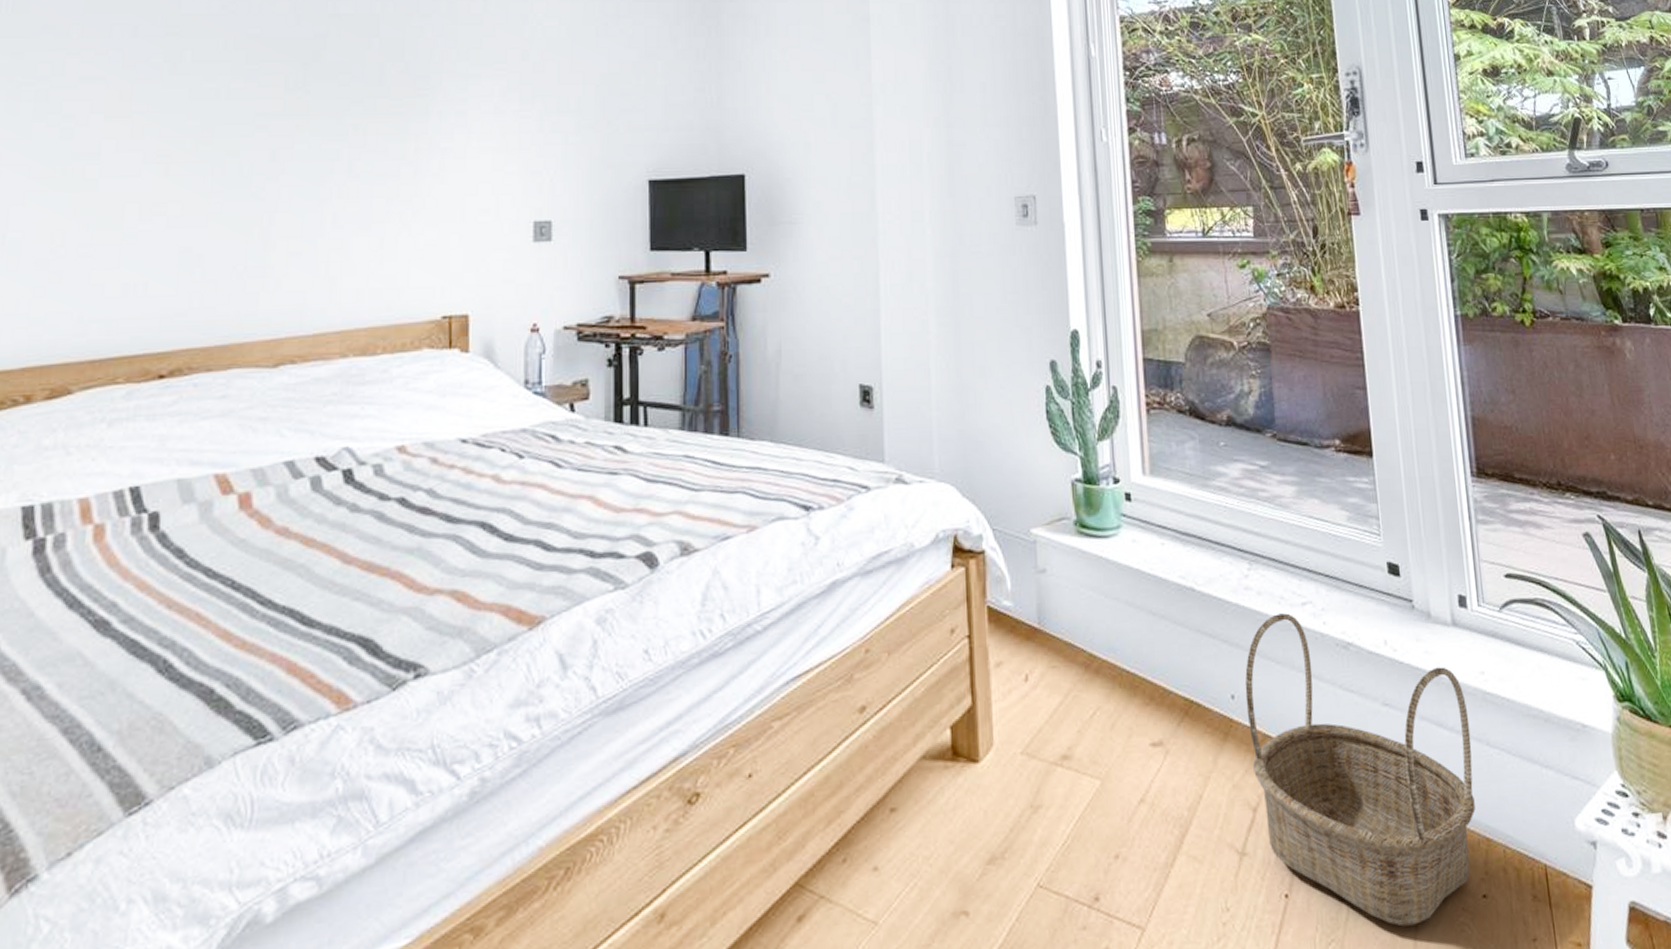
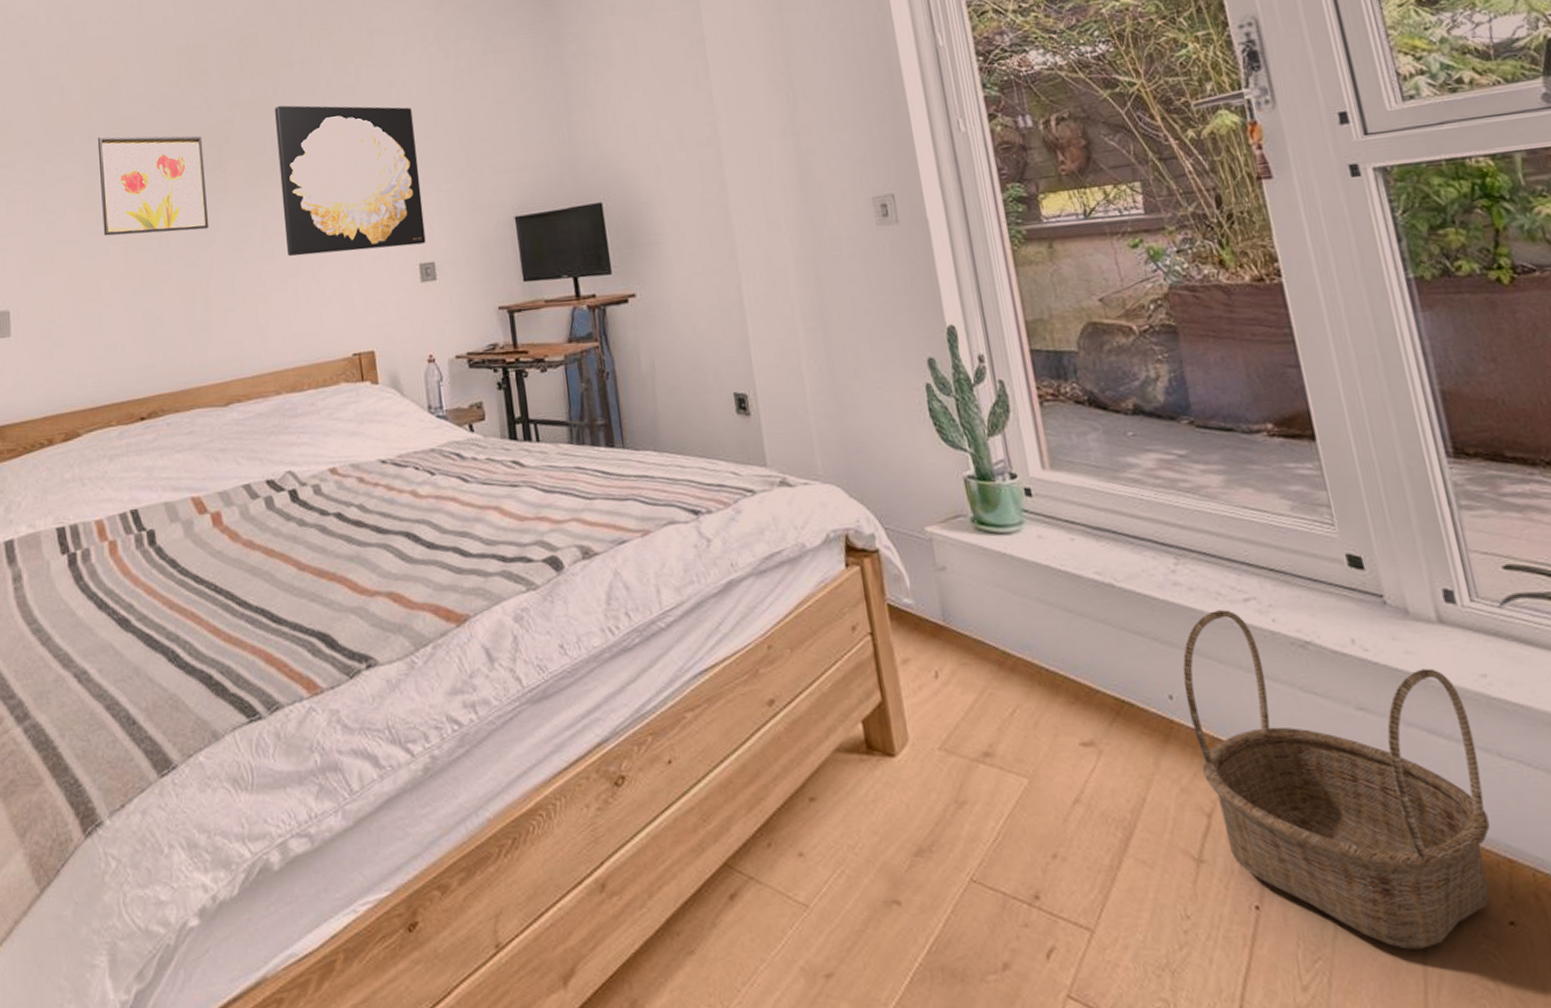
wall art: none [138,33,285,158] -> present [97,135,210,236]
wall art: none [376,26,546,201] -> present [275,105,426,257]

